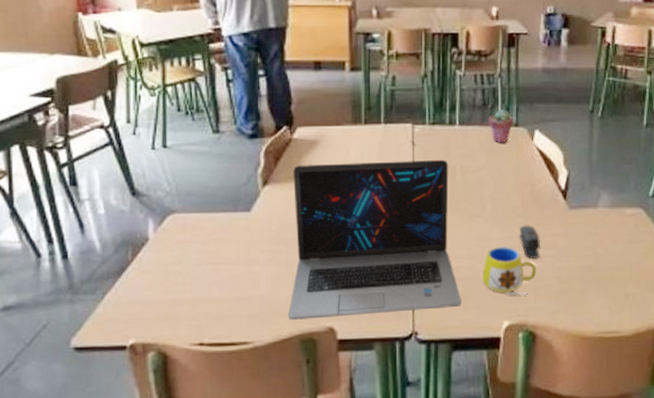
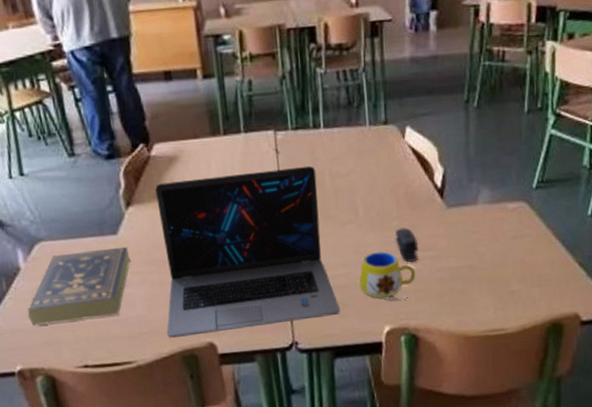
book: none [149,224,260,299] -> present [28,246,131,326]
potted succulent: present [488,109,514,143] -> none [355,106,383,144]

